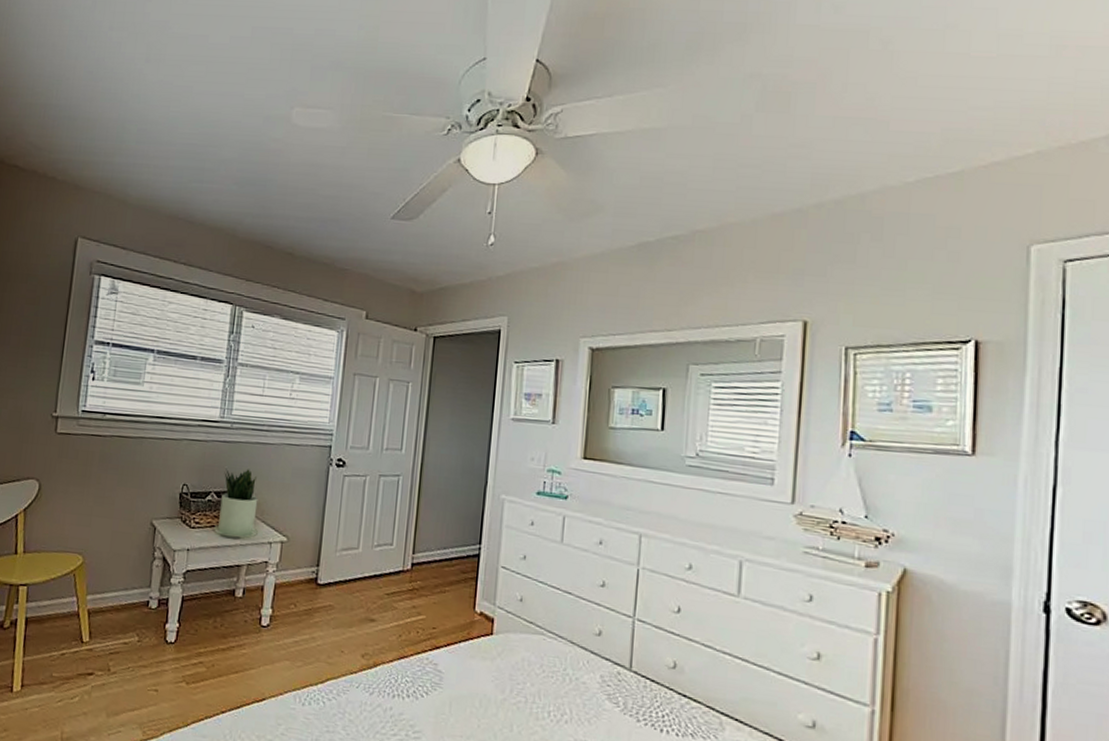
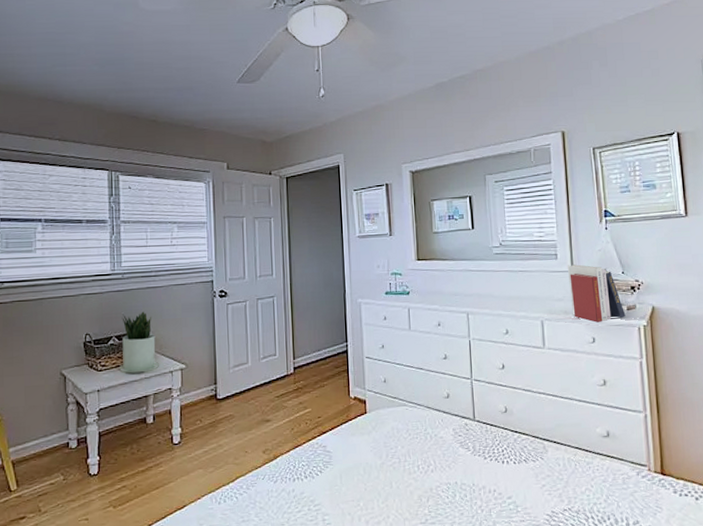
books: none [785,495,862,577] -> present [567,264,626,322]

